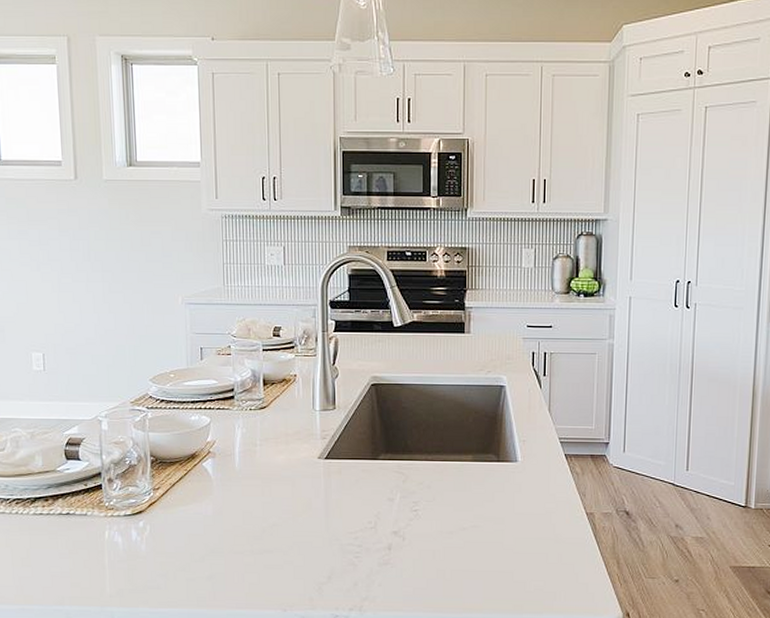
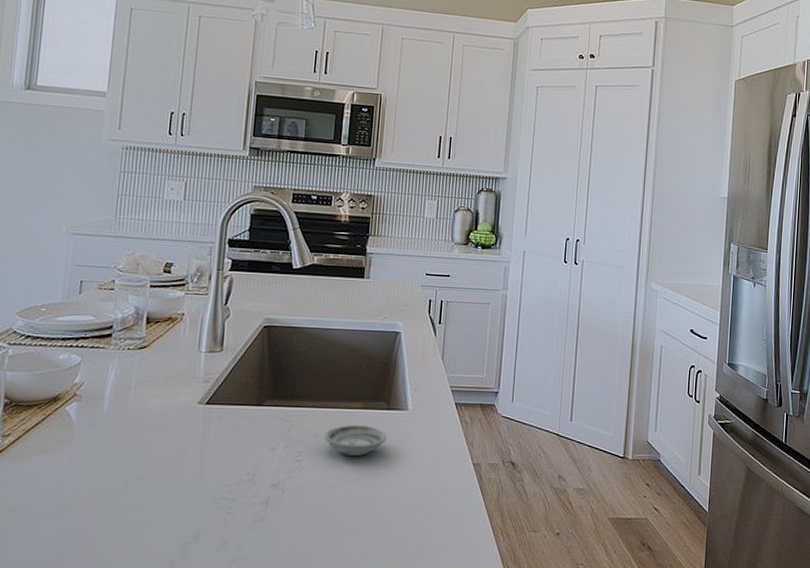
saucer: none [438,477,498,506] -> present [324,425,387,456]

